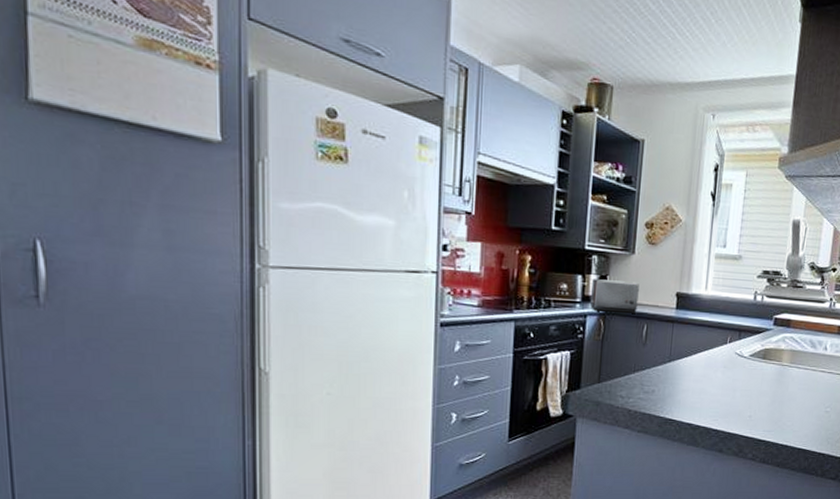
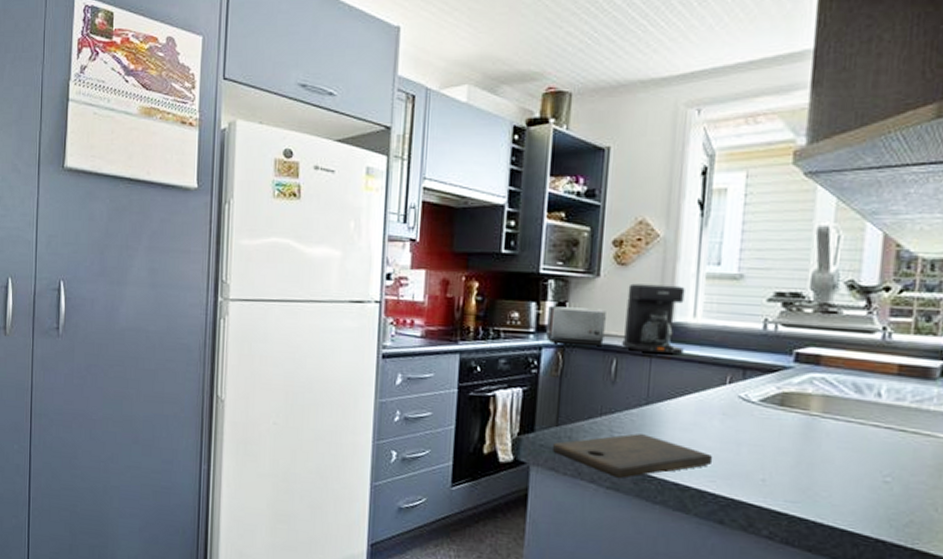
cutting board: none [596,386,717,424] -> present [553,434,713,479]
coffee maker: none [651,261,700,321] -> present [622,283,685,356]

